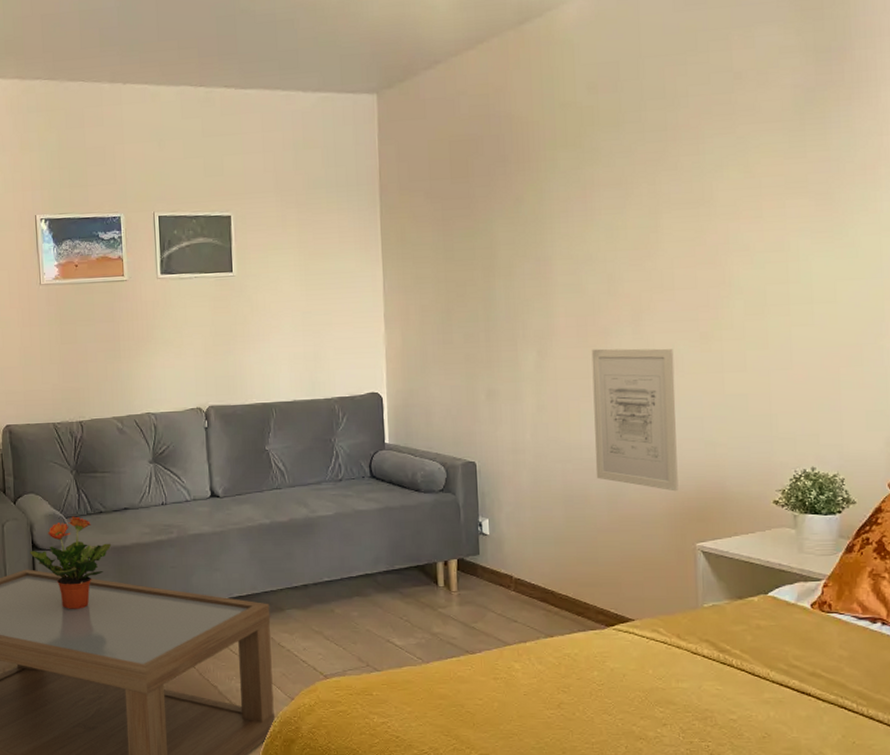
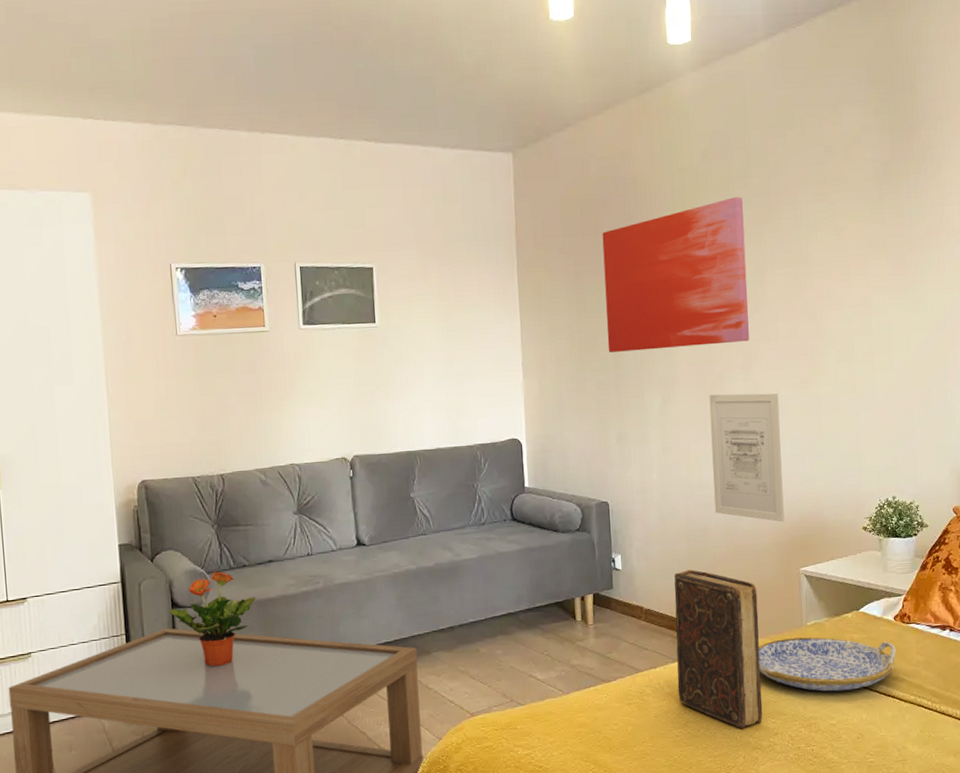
wall art: none [473,132,640,303] -> present [602,197,749,352]
book: none [548,539,649,715] -> present [674,570,763,728]
serving tray: none [644,620,813,683] -> present [758,637,896,692]

